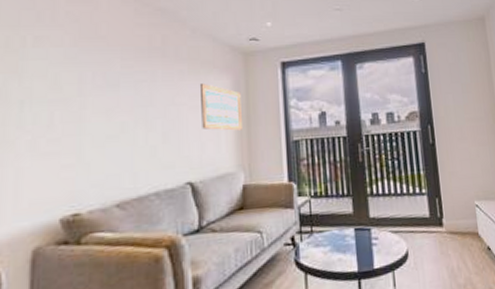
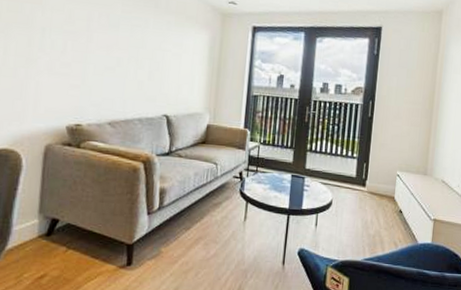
wall art: present [199,84,242,131] -> none [180,35,215,80]

